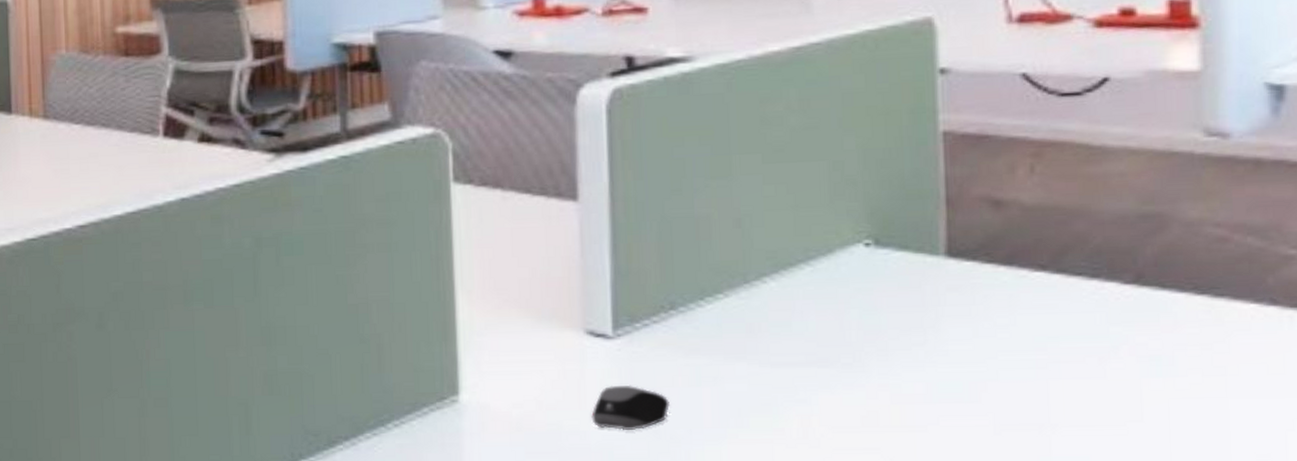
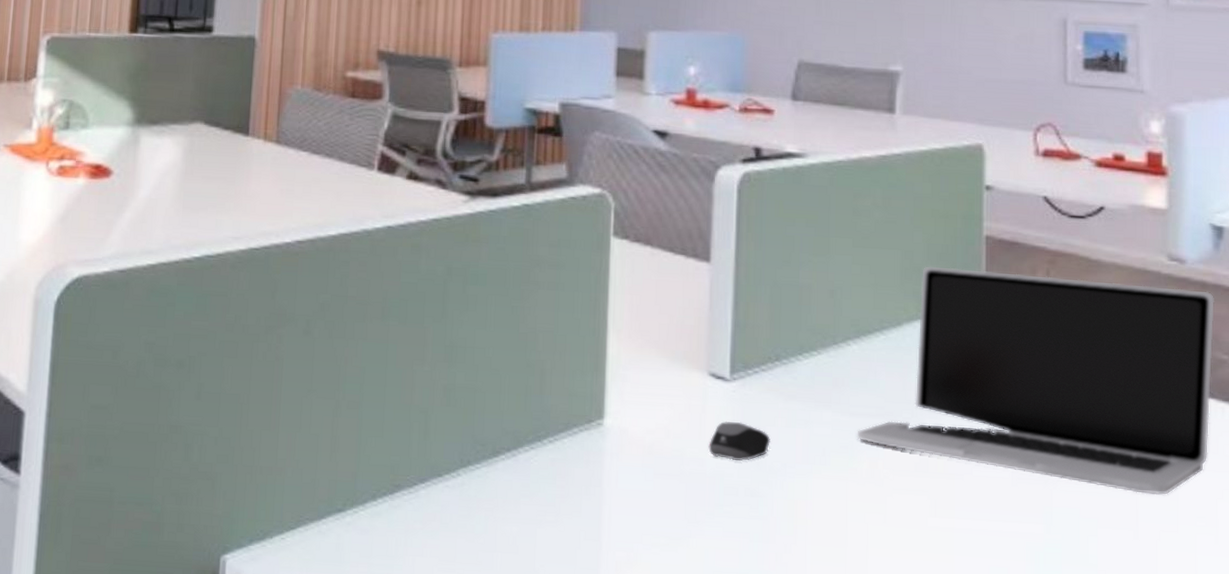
laptop: none [781,170,1276,432] -> present [857,266,1215,495]

